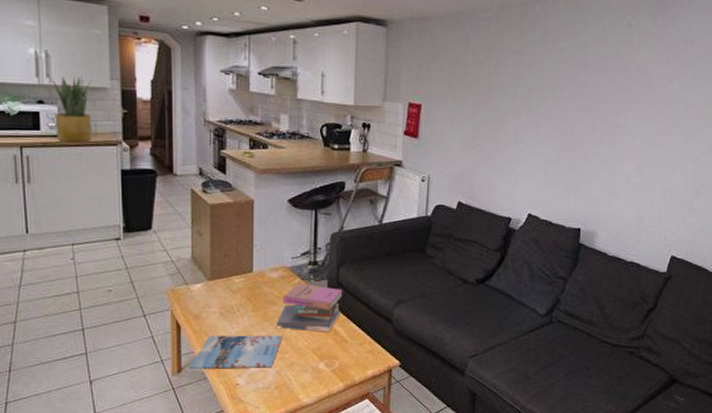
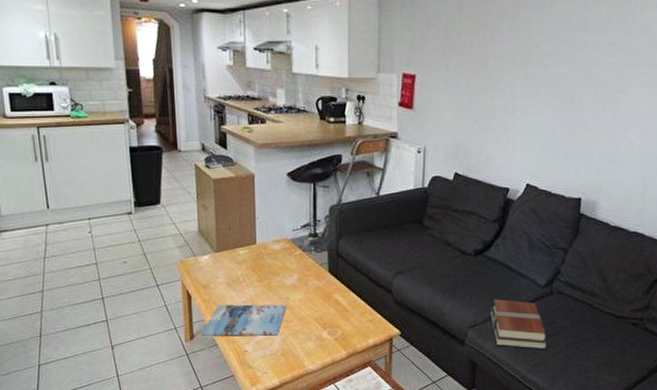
planter: present [50,76,92,143] -> none [60,58,101,122]
books: present [277,283,343,332] -> none [281,254,343,302]
books: none [490,328,547,380] -> present [489,299,548,350]

